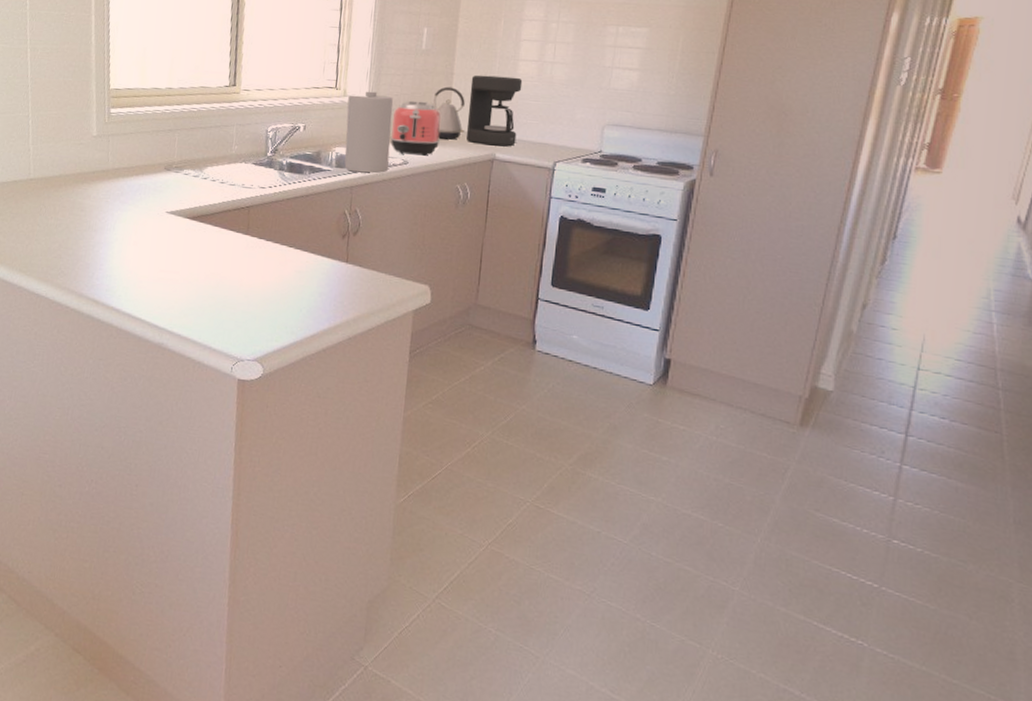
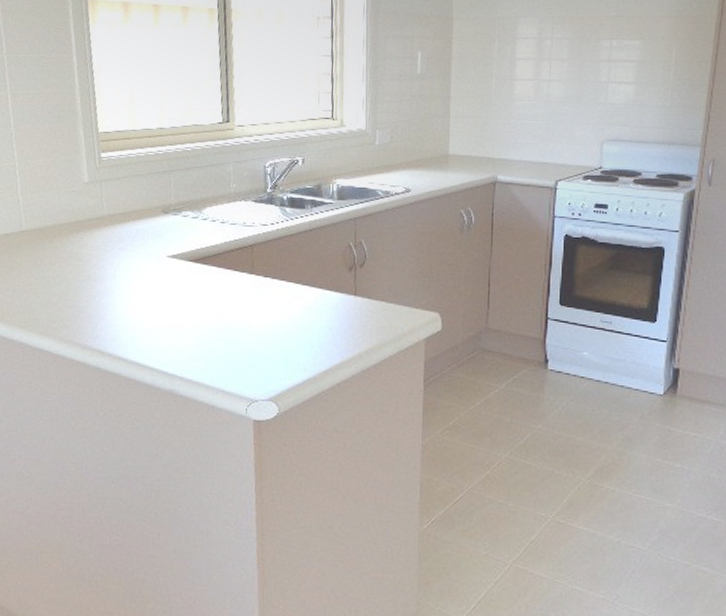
paper towel holder: present [344,91,393,174] -> none [345,120,392,204]
toaster: present [390,100,442,156] -> none [390,127,441,182]
kettle: present [433,86,465,140] -> none [432,111,465,165]
coffee maker: present [466,75,523,147] -> none [466,97,520,168]

